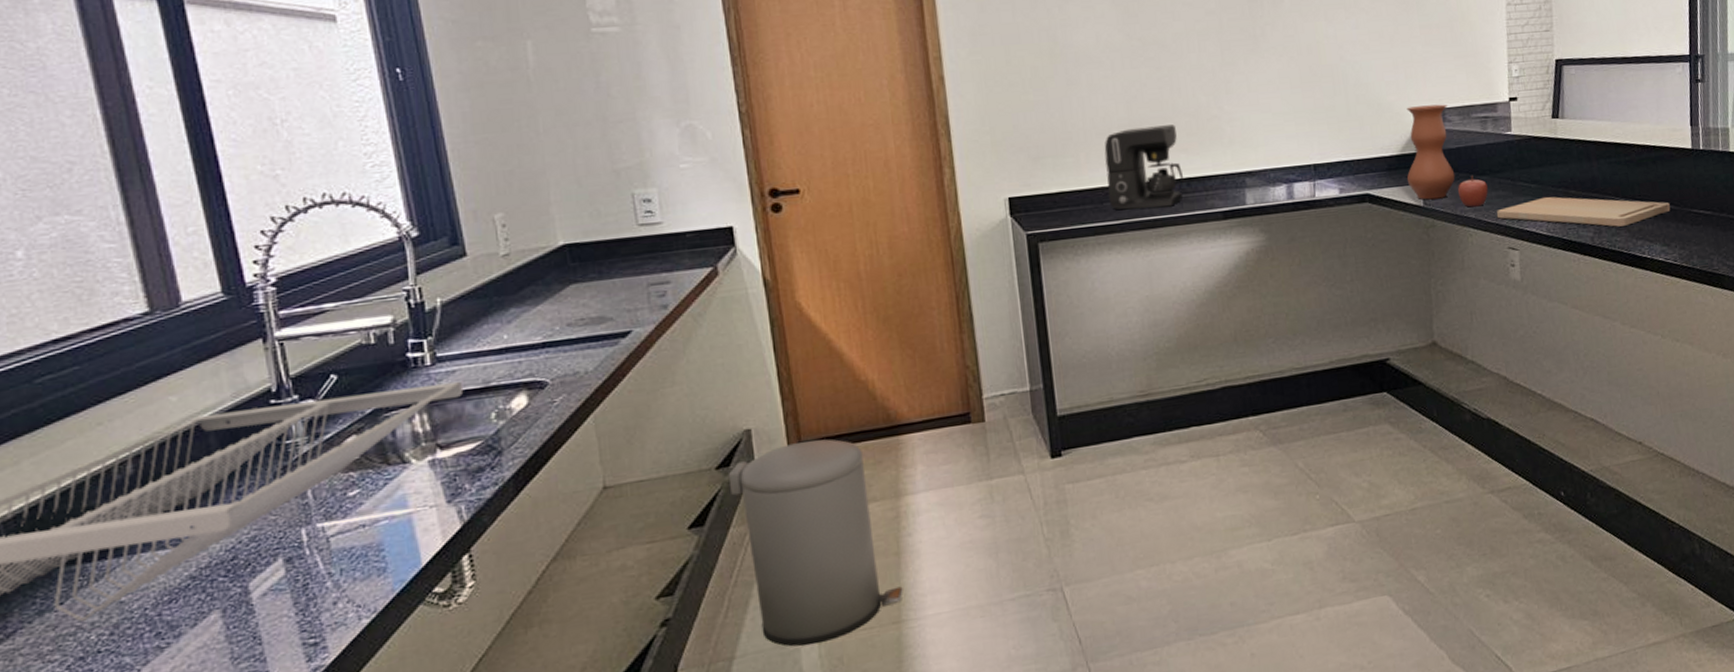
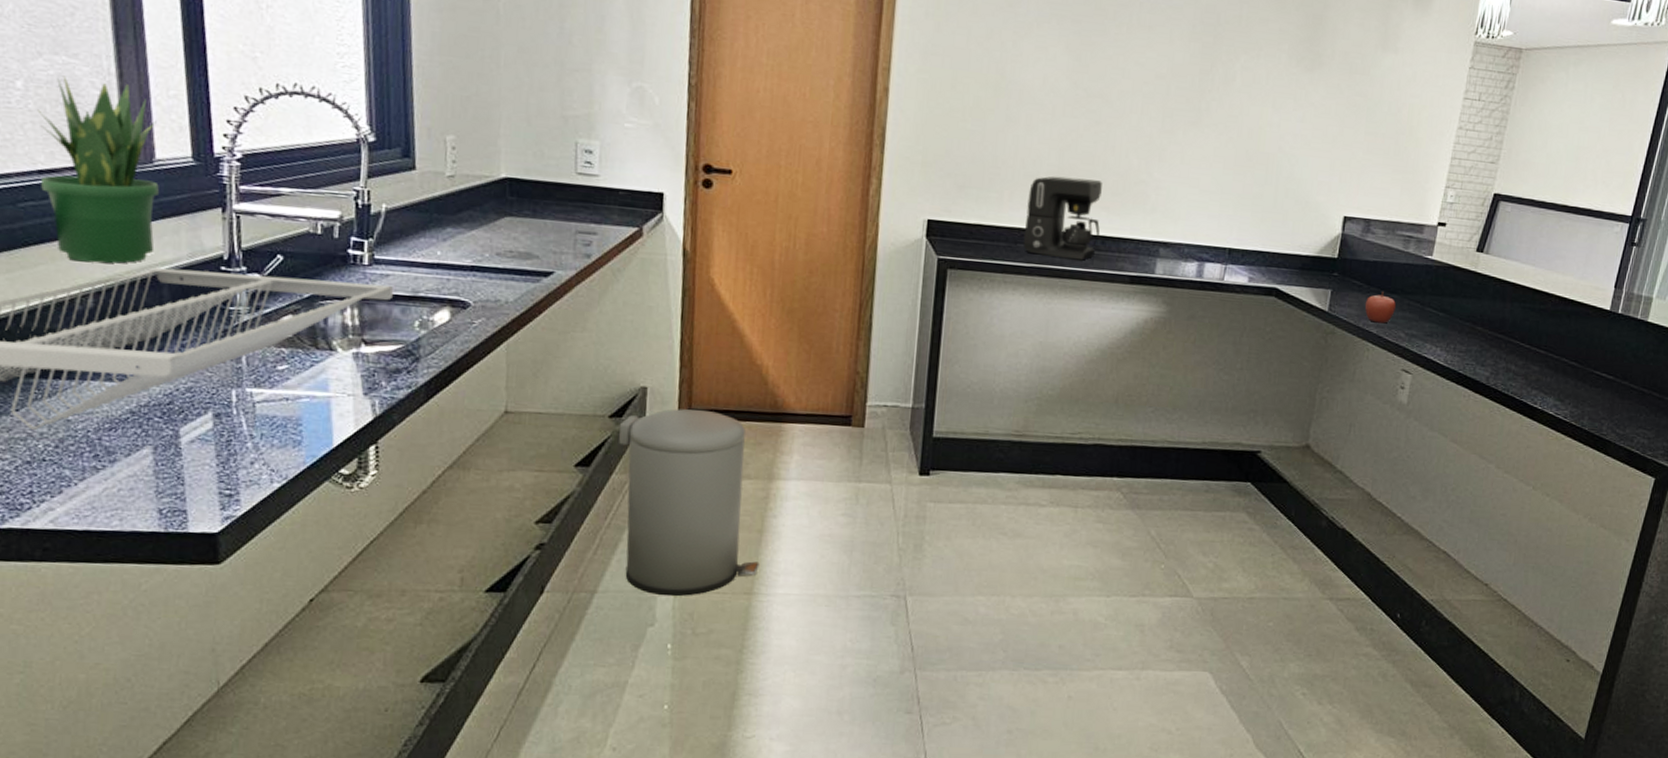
planter: none [44,230,194,429] -> present [37,76,159,264]
vase: present [1406,104,1455,200] -> none [1317,211,1374,308]
cutting board: present [1496,196,1671,227] -> none [1397,327,1574,373]

